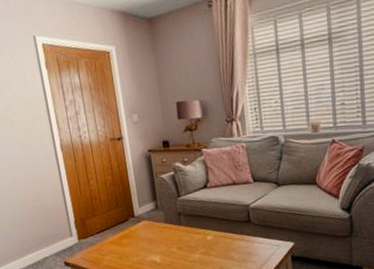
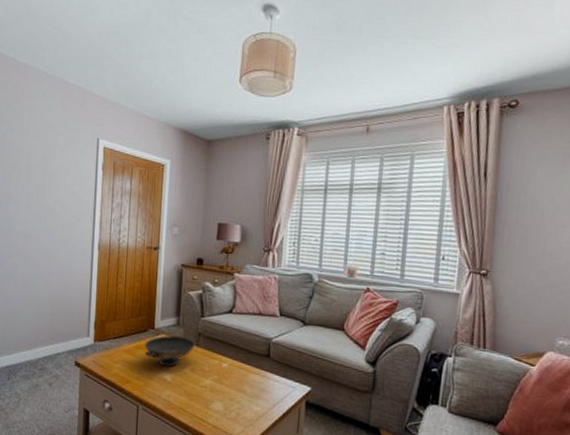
decorative bowl: none [128,216,178,250] -> present [144,335,195,367]

